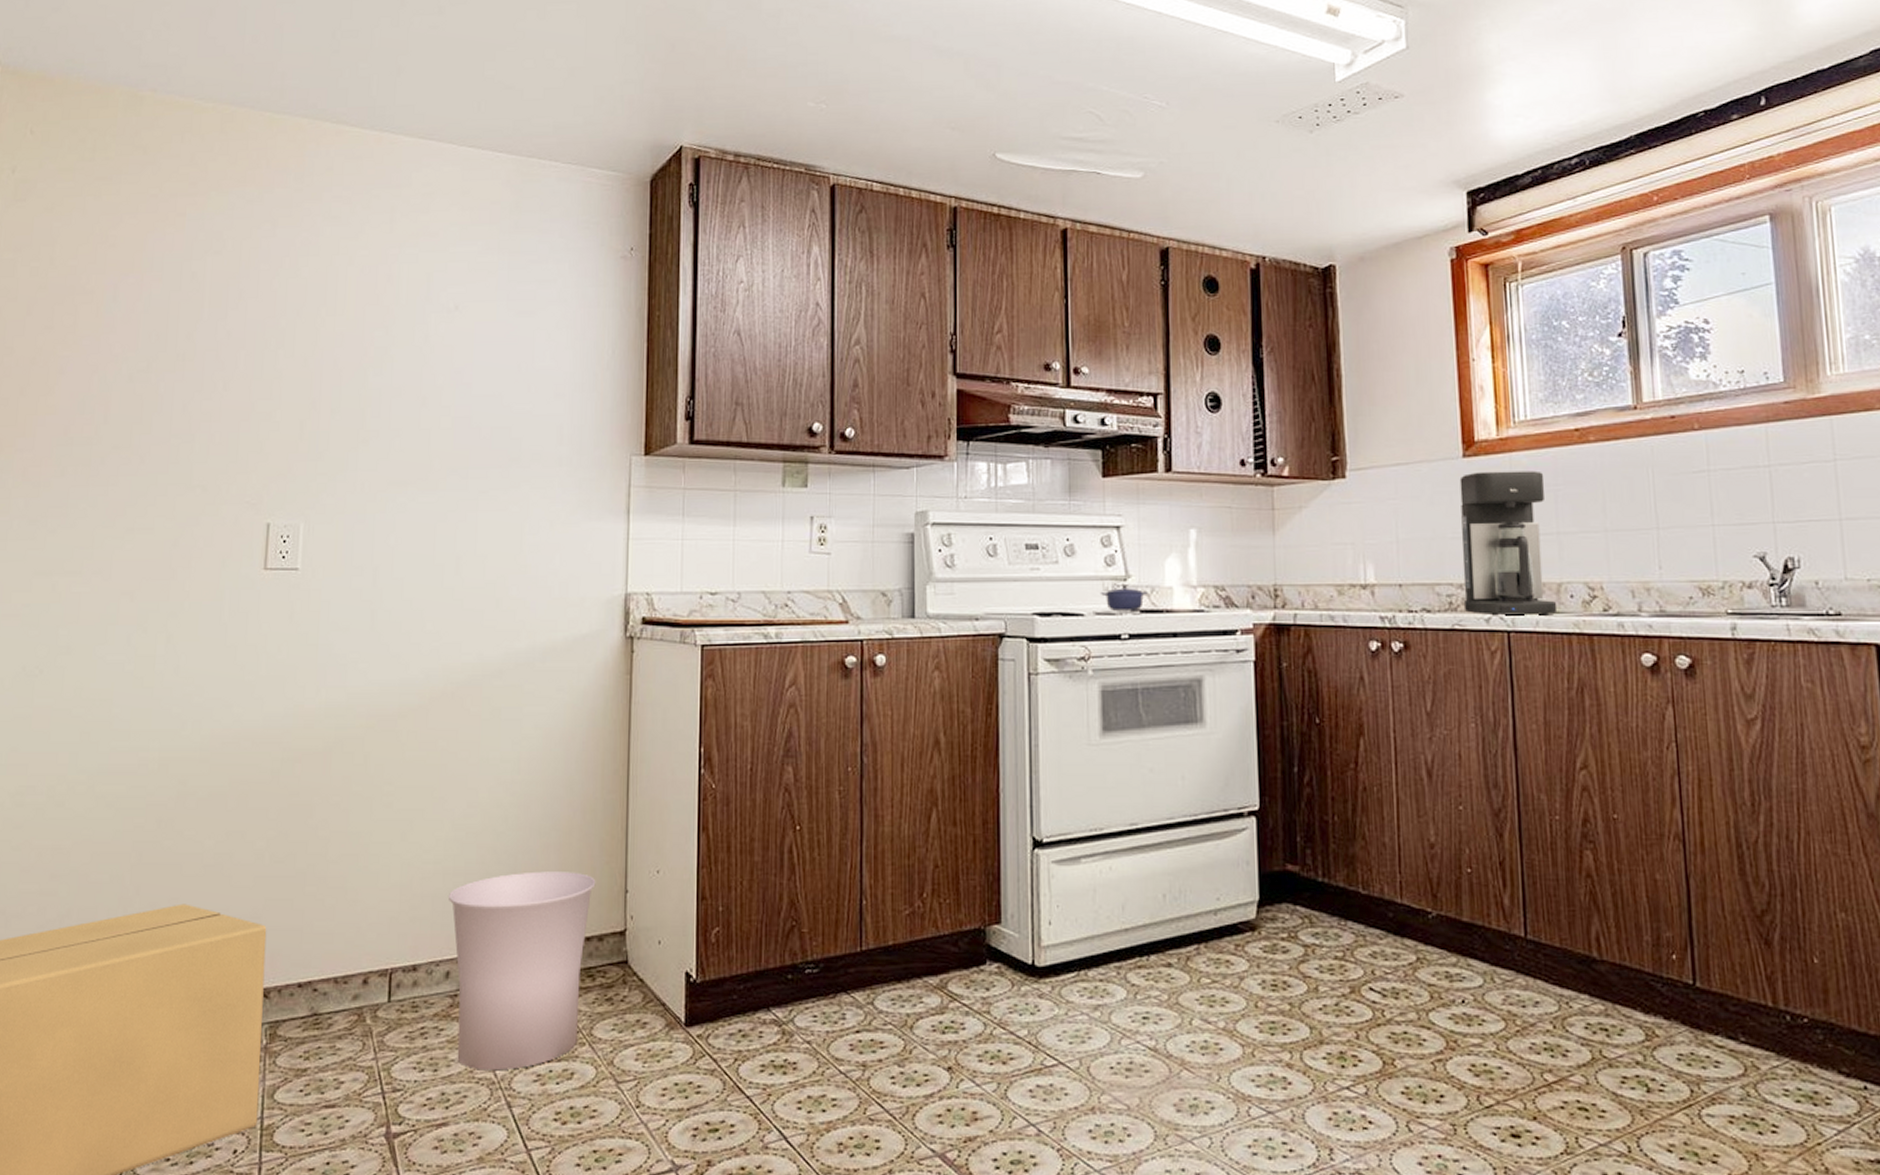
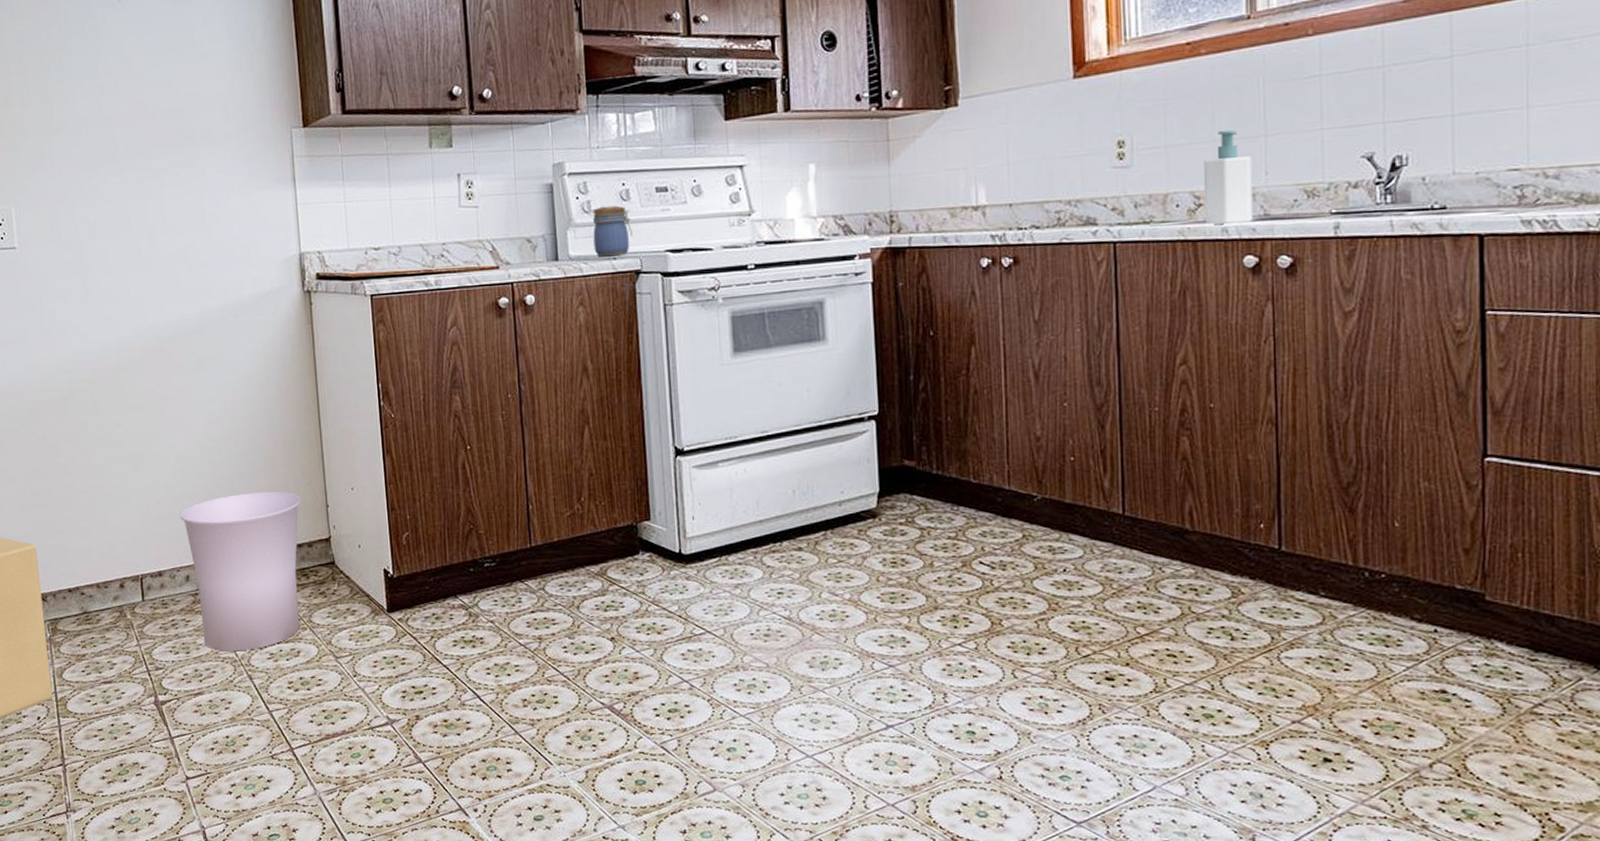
jar: none [955,561,998,617] -> present [593,205,633,257]
cooking pot: present [1100,583,1148,612] -> none [726,218,771,245]
coffee maker: present [1459,471,1558,616] -> none [1070,87,1163,229]
soap bottle: none [1597,520,1649,619] -> present [1203,129,1254,225]

